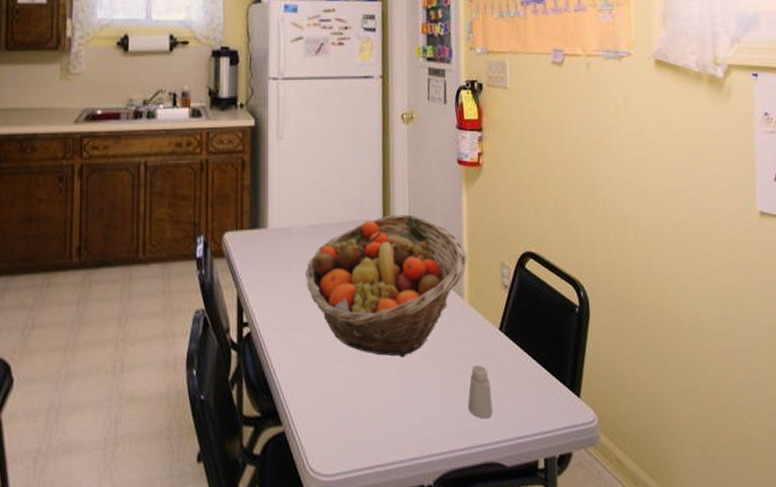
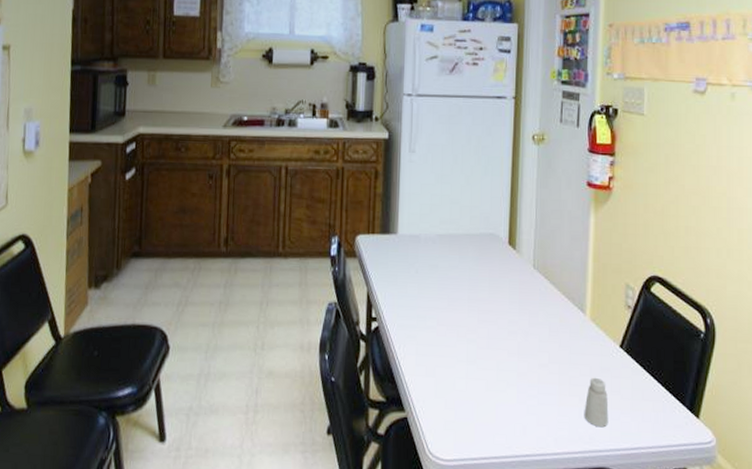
fruit basket: present [305,214,468,358] -> none [432,230,592,364]

